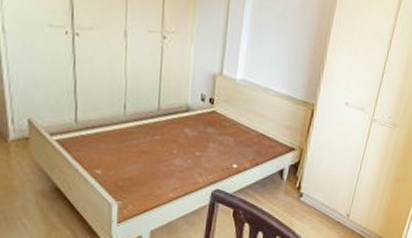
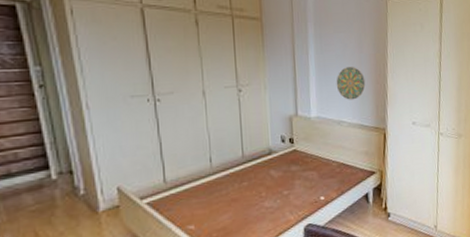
decorative plate: none [269,29,303,68] -> present [336,67,366,100]

